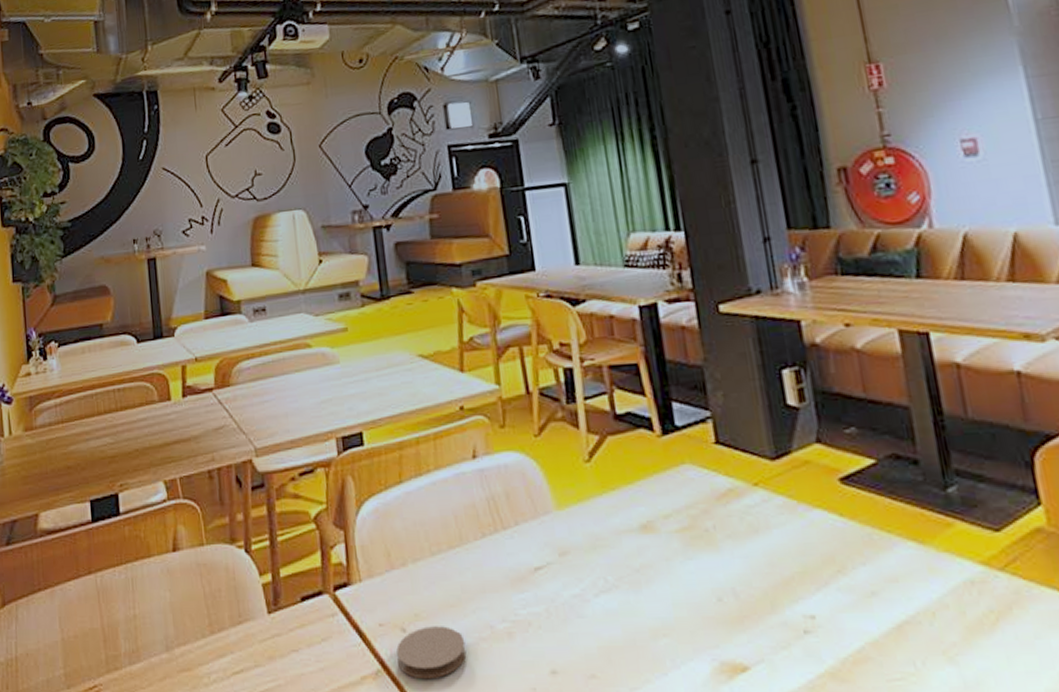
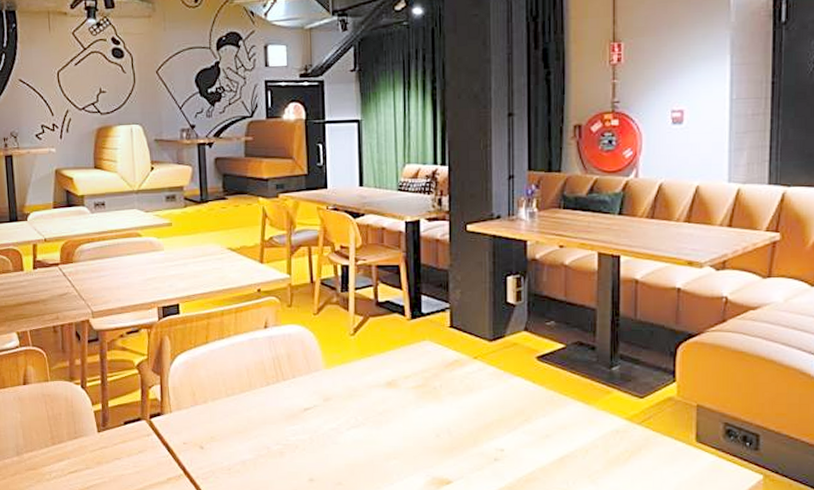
coaster: present [396,626,467,680] -> none [195,446,248,482]

